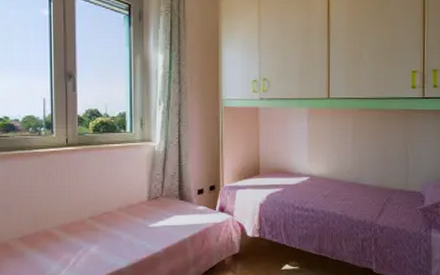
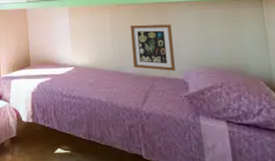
picture frame: none [372,132,415,183] -> present [130,24,175,71]

